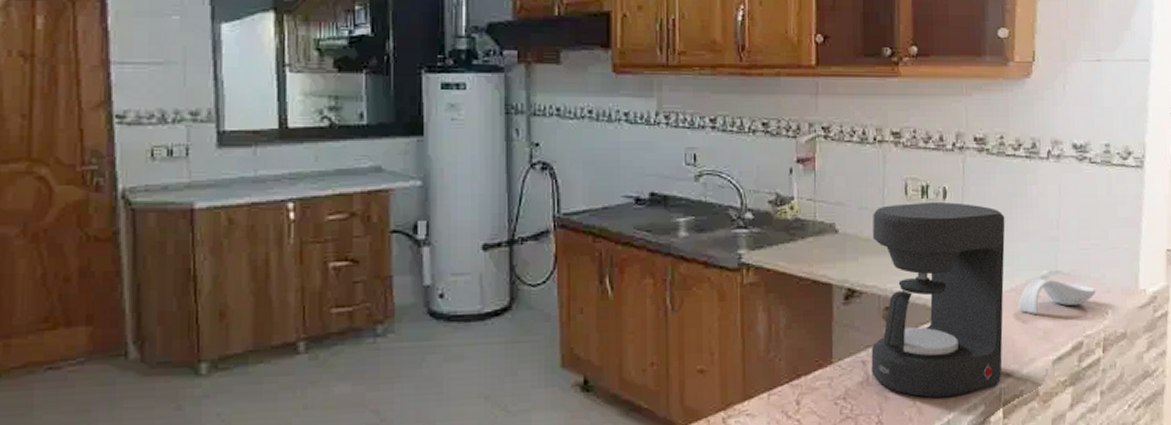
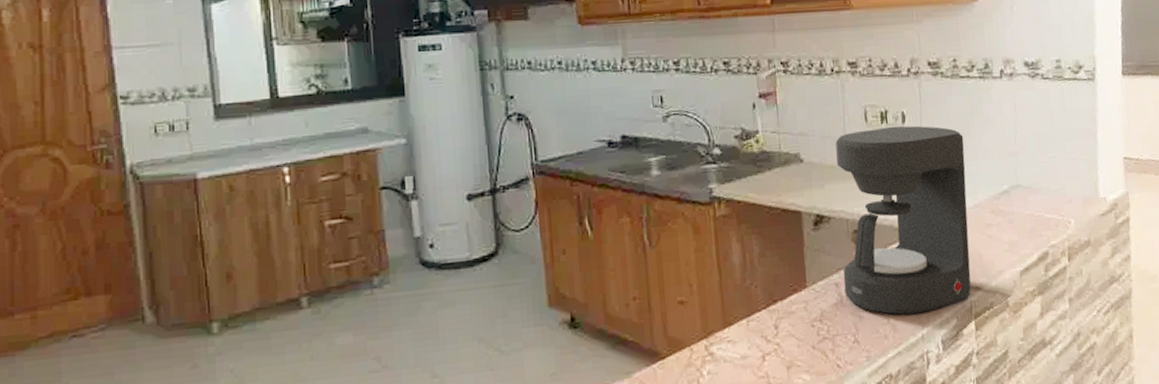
spoon rest: present [1017,278,1096,314] -> none [982,193,1058,229]

